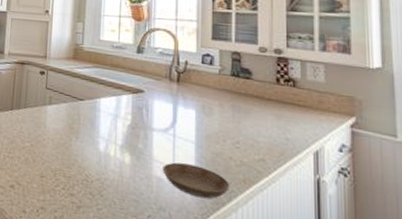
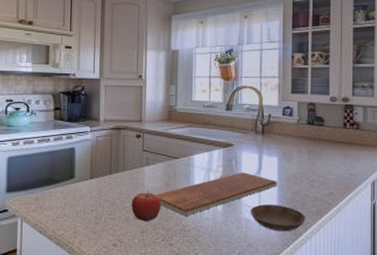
fruit: none [31,131,63,166] -> present [131,190,161,222]
chopping board: none [57,123,196,165] -> present [156,172,278,216]

